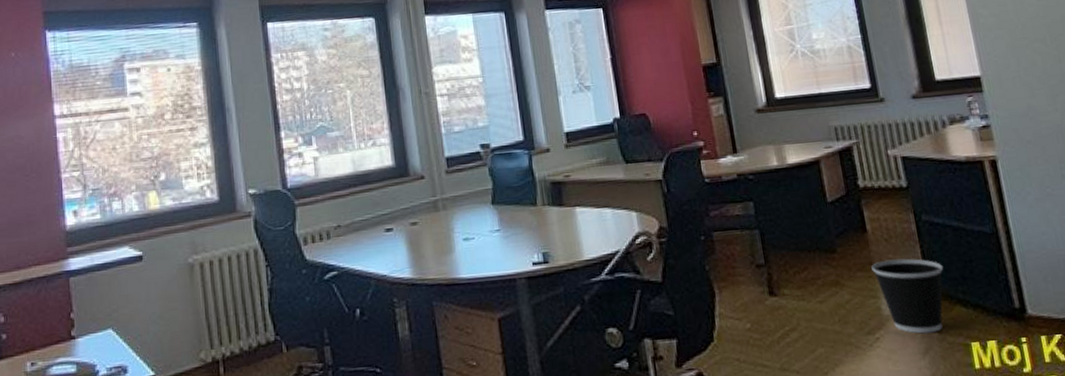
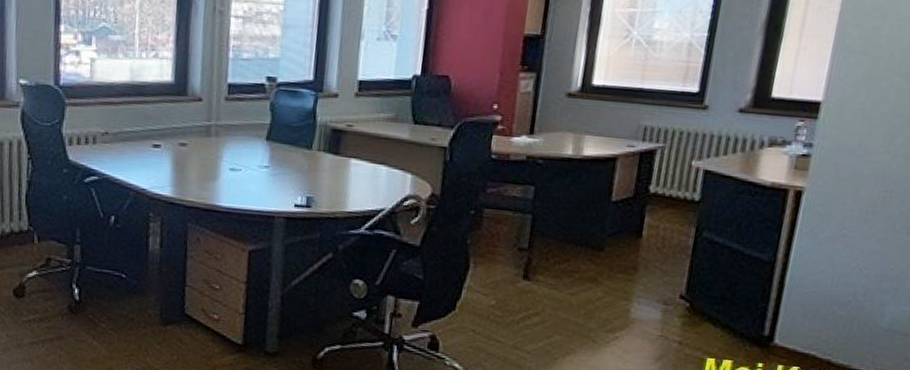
wastebasket: present [871,258,944,334] -> none [633,267,707,343]

